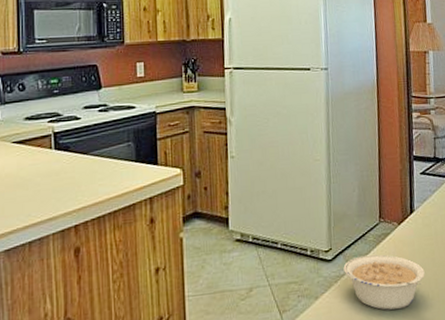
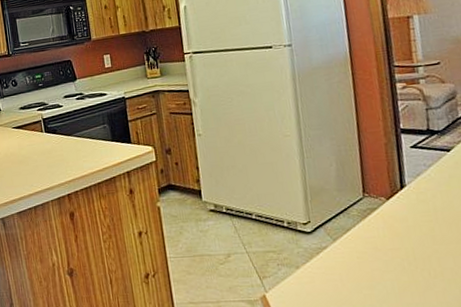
legume: present [343,254,425,310] -> none [325,228,424,285]

